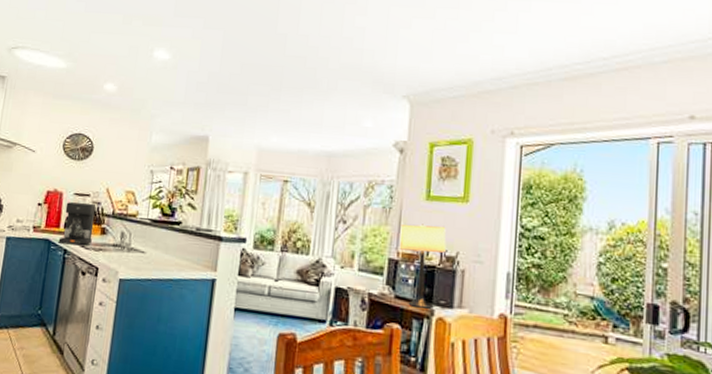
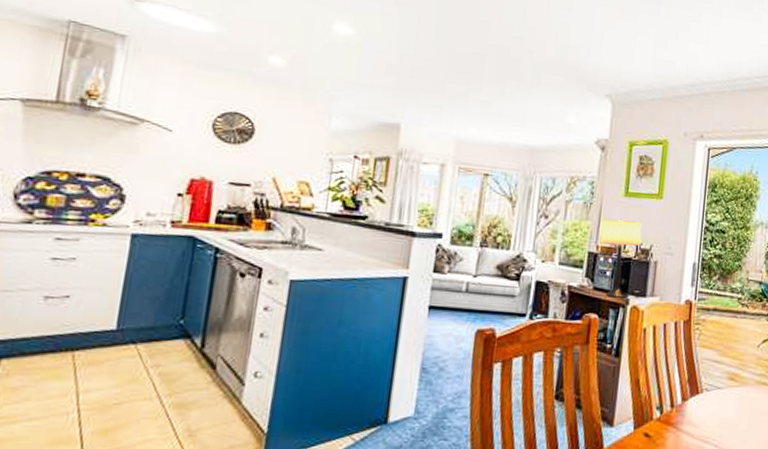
coffee maker: present [58,202,96,245] -> none [207,192,259,243]

